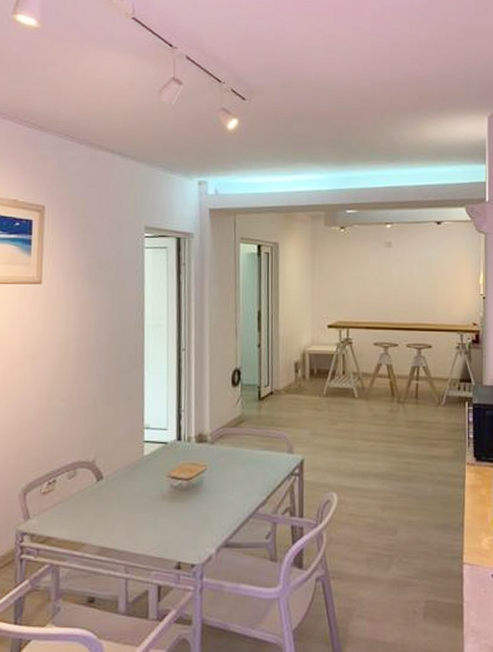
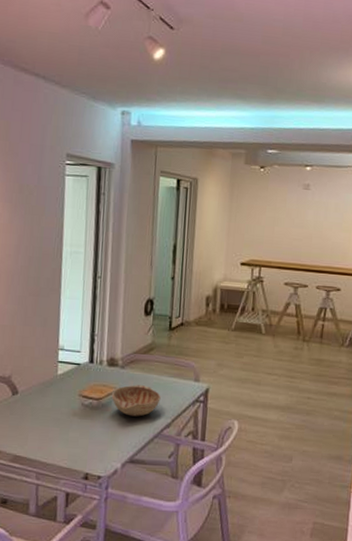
decorative bowl: none [201,461,254,496] -> present [111,385,161,417]

